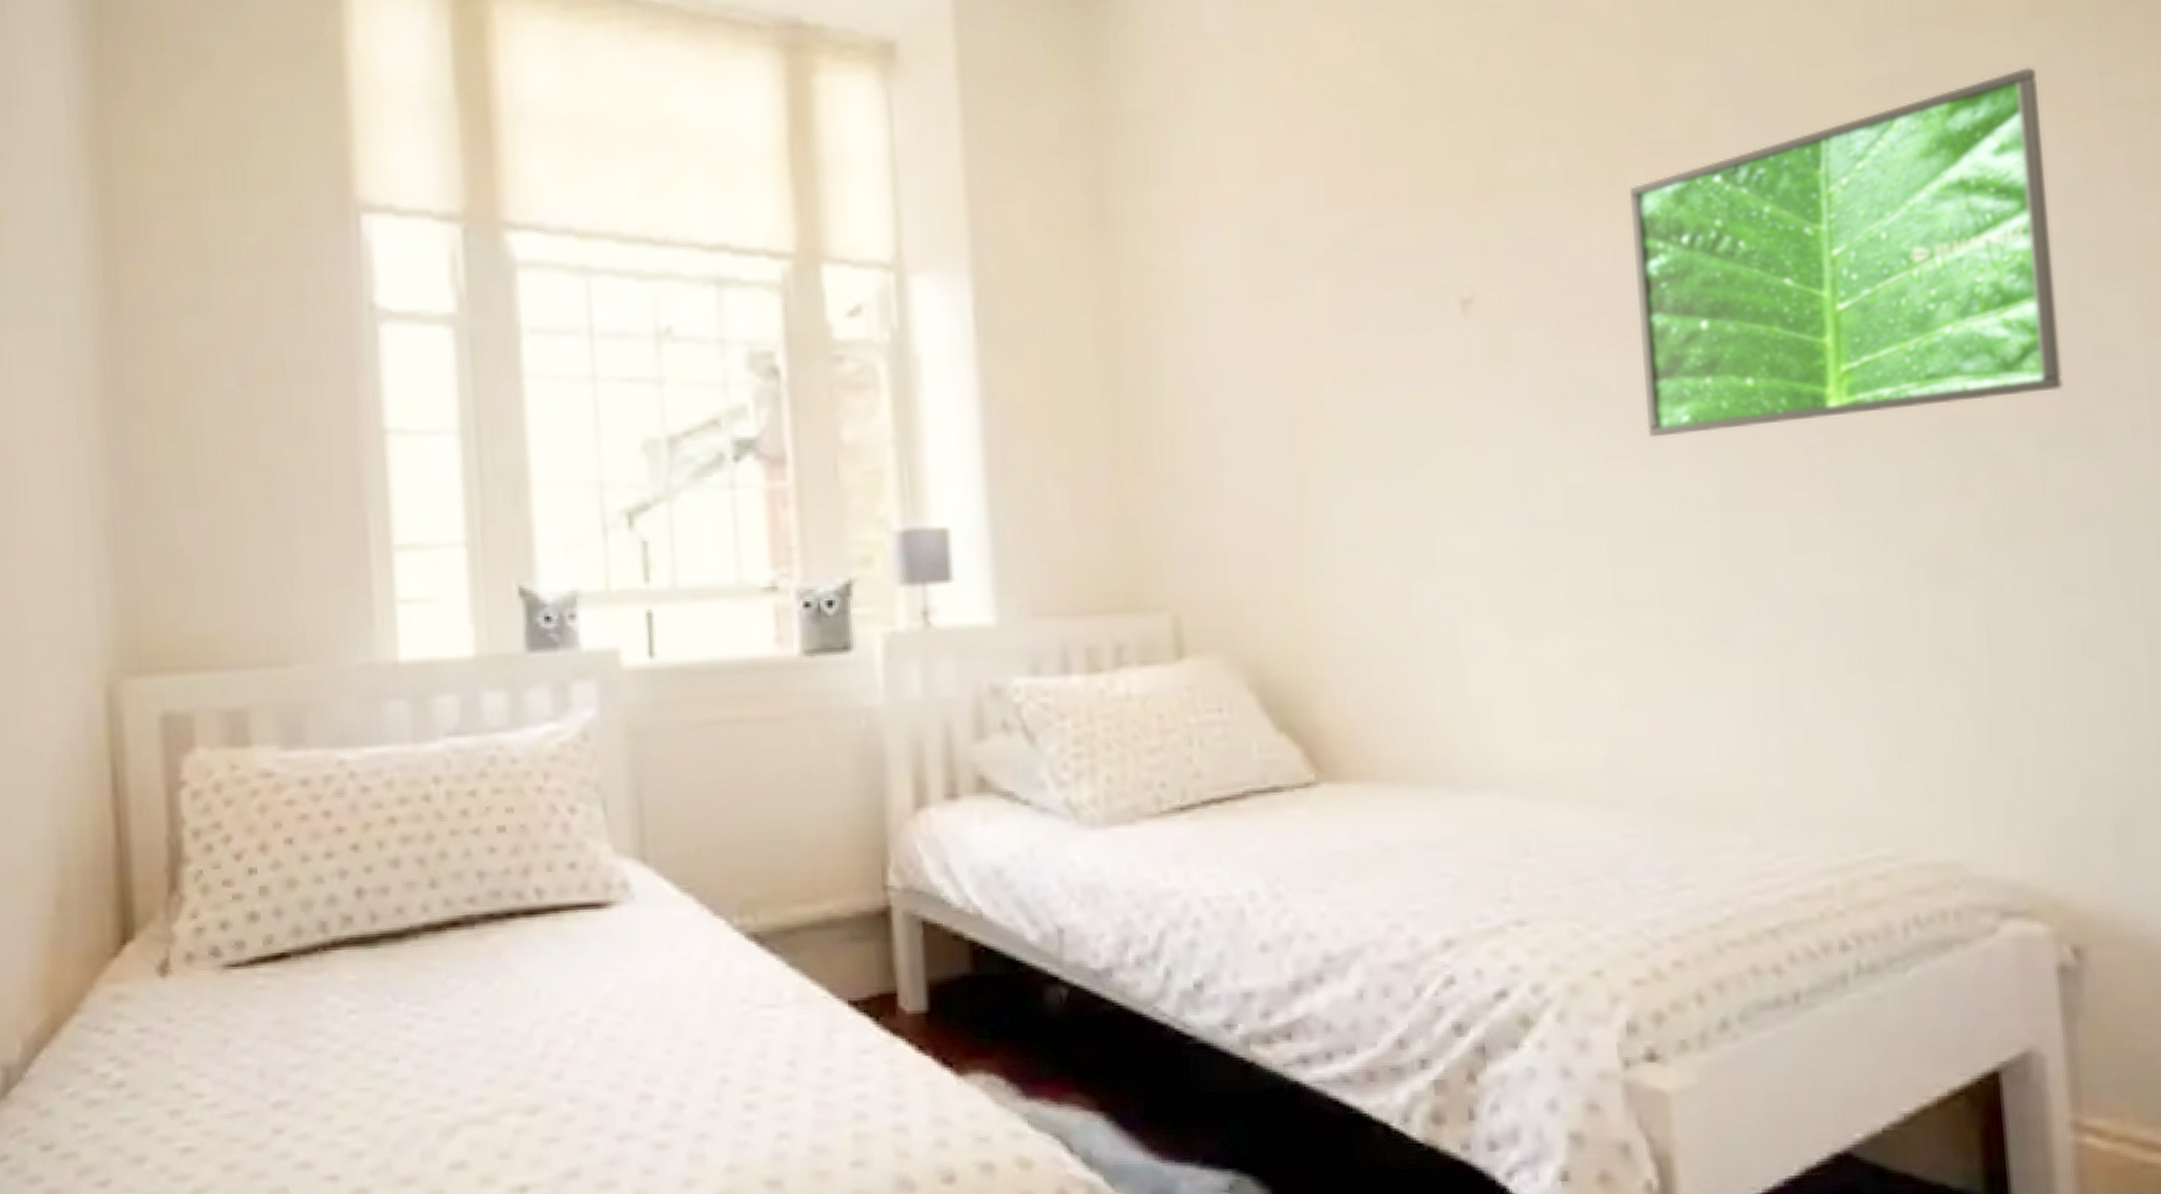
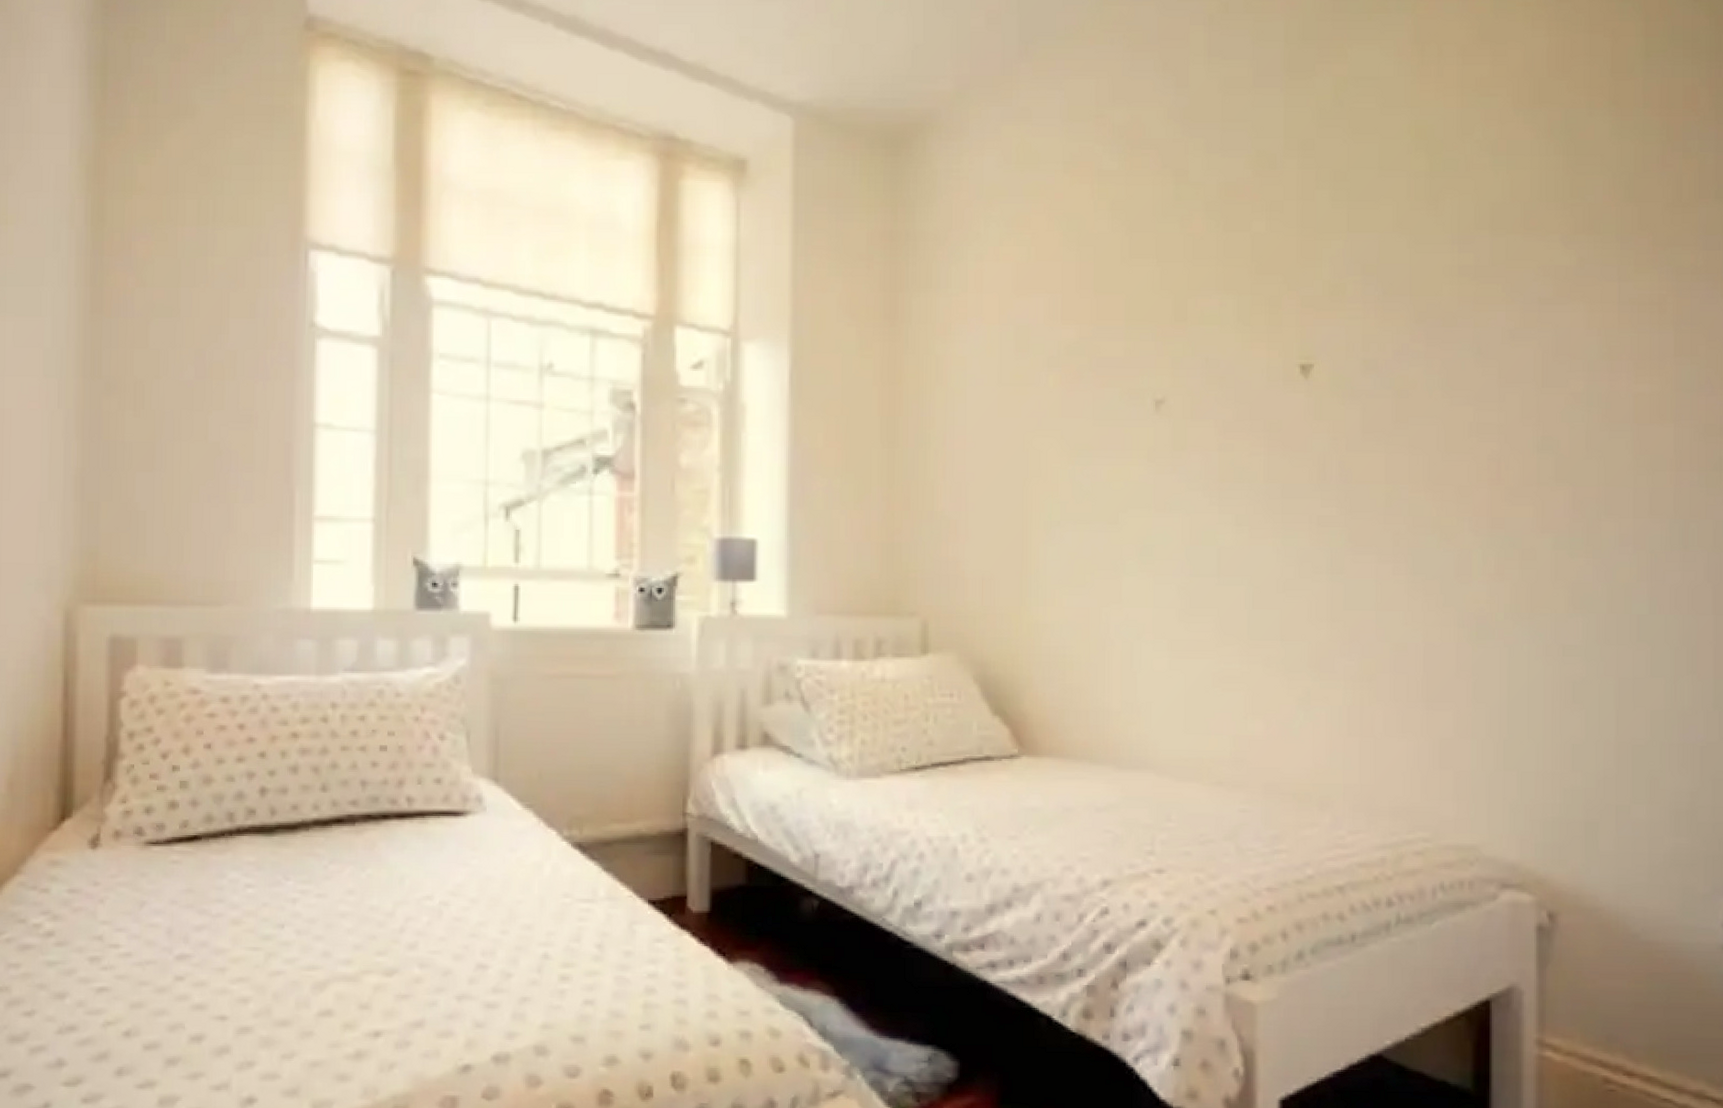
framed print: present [1630,67,2063,438] -> none [1281,269,1576,516]

